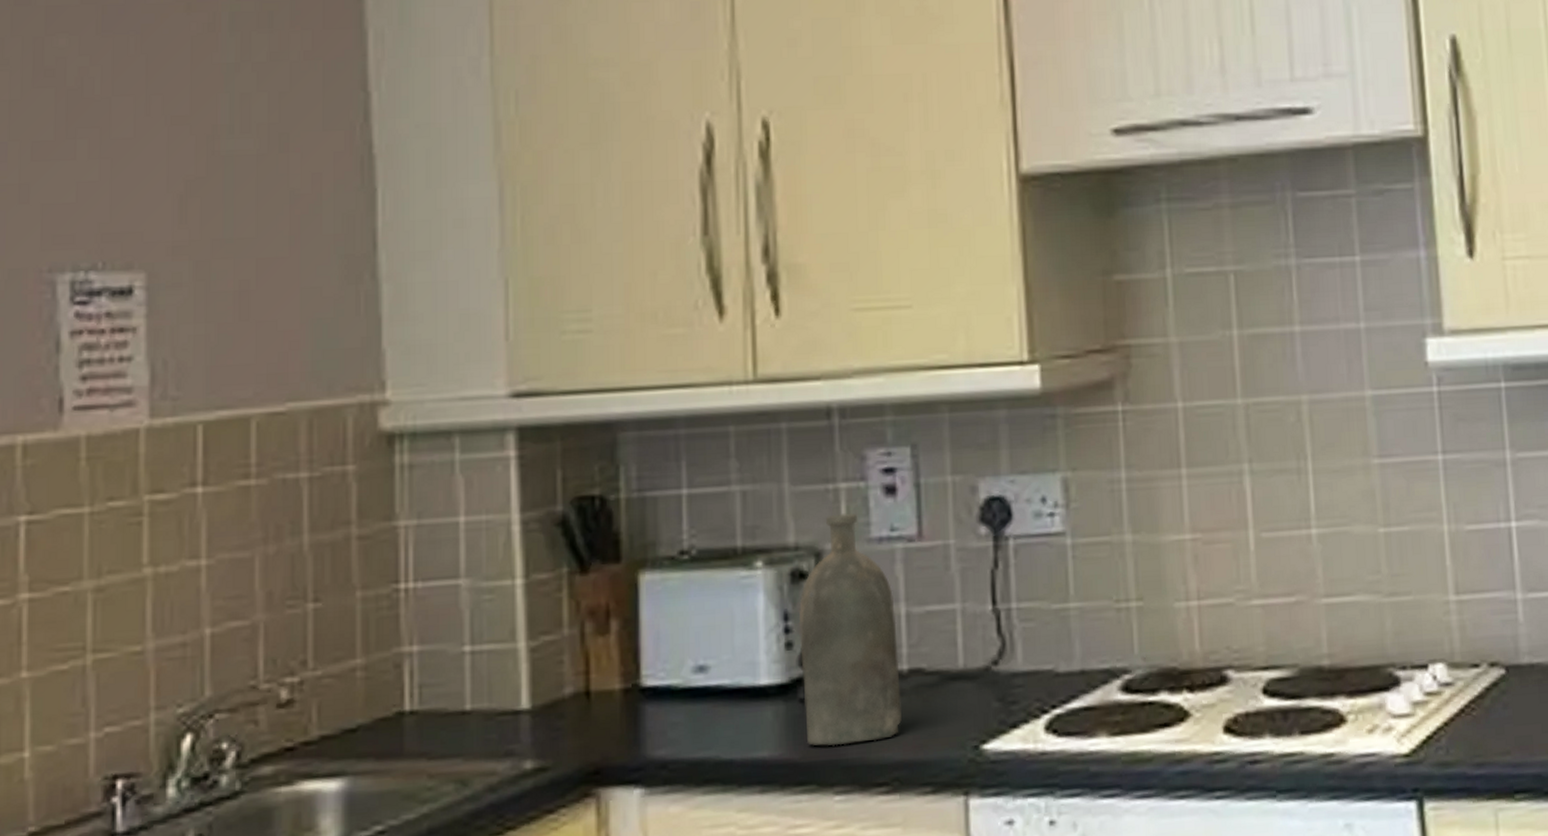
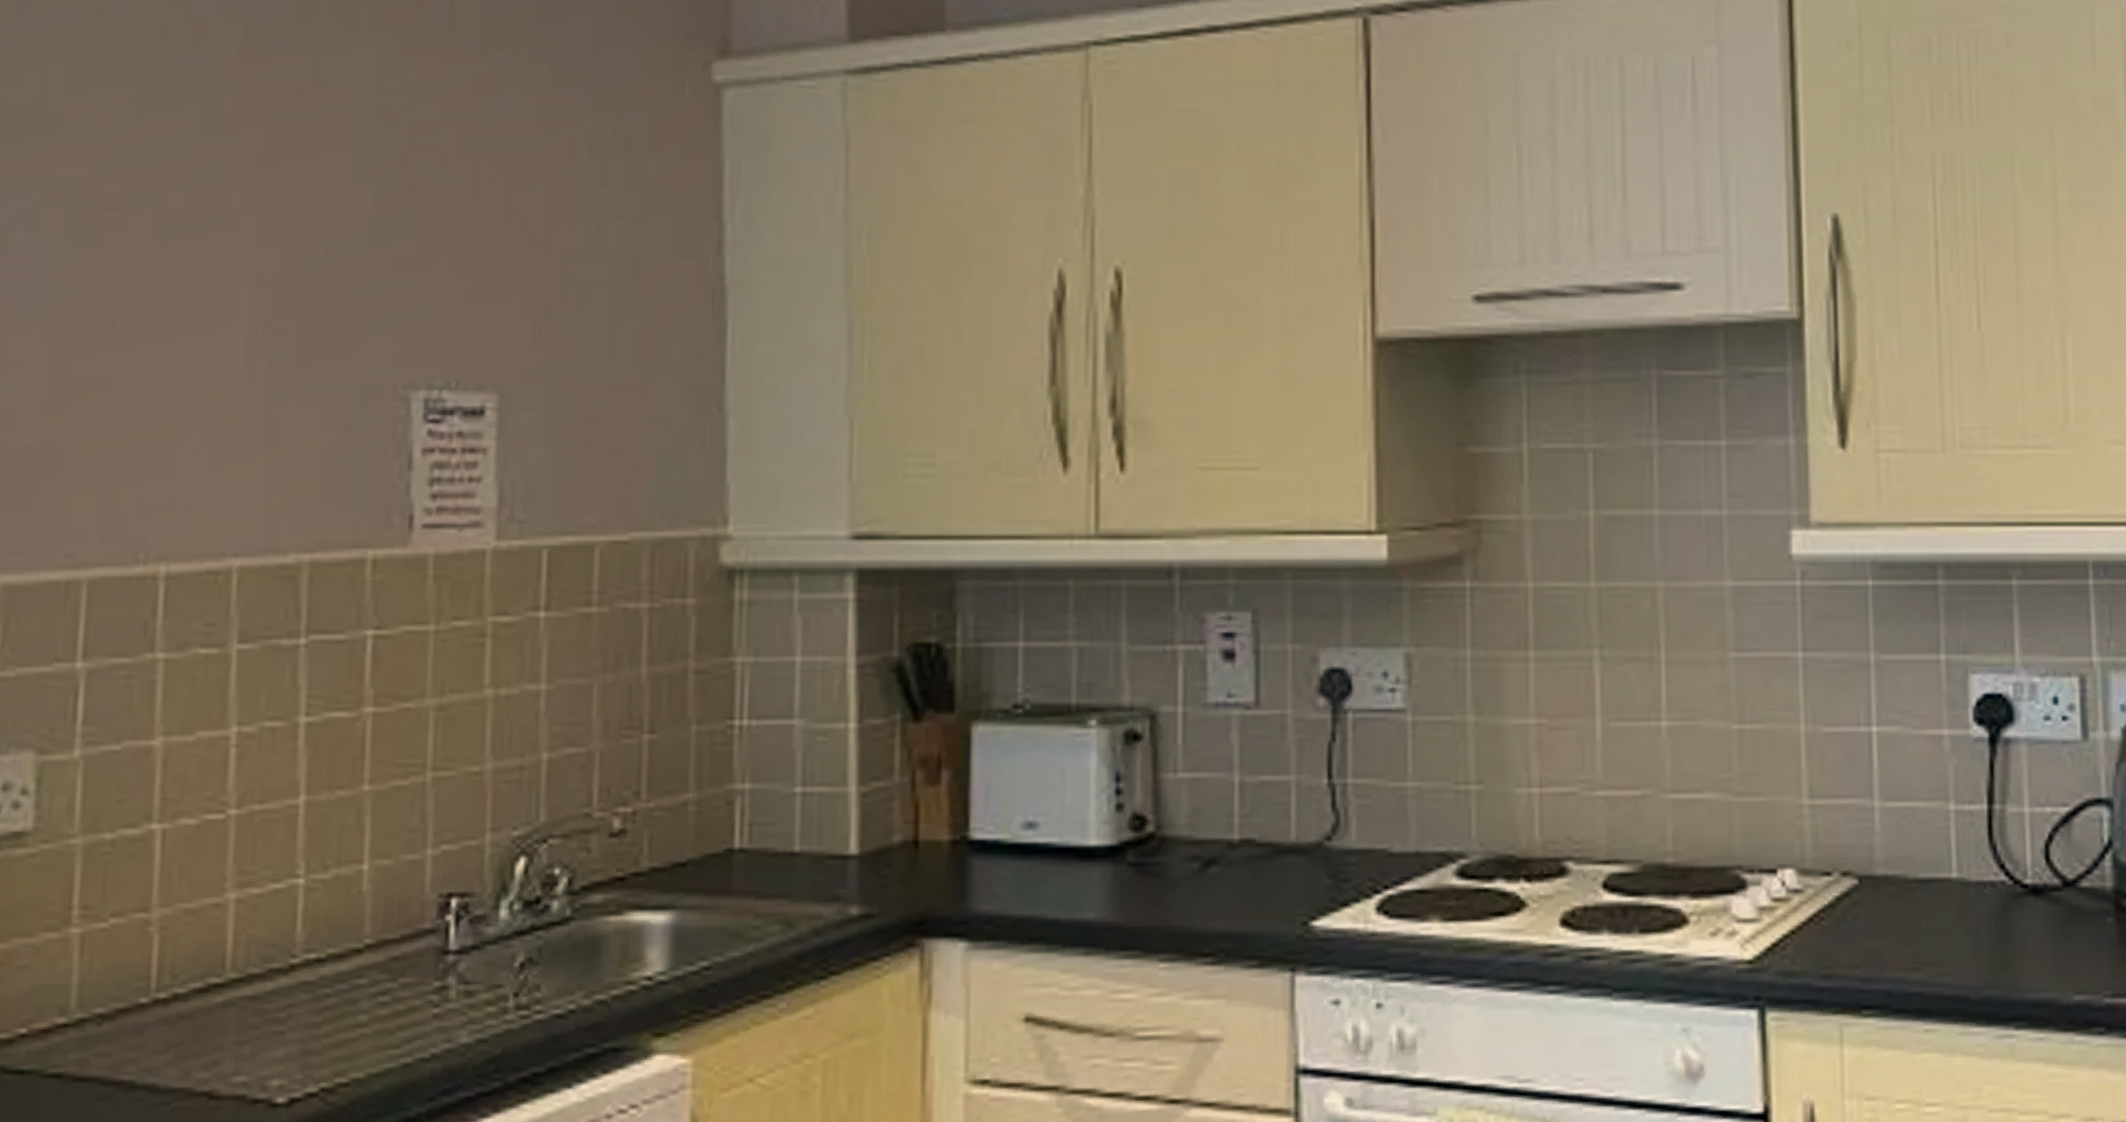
bottle: present [798,513,902,746] -> none [1130,676,1231,913]

